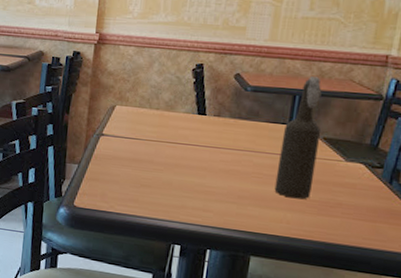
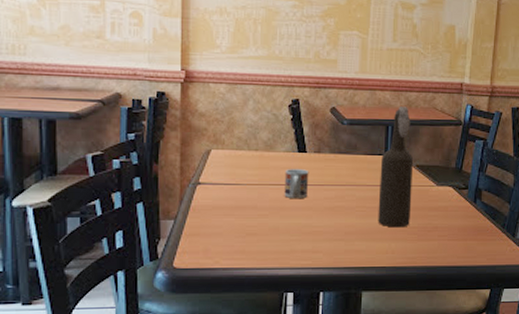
cup: none [180,129,207,158] -> present [284,169,309,198]

